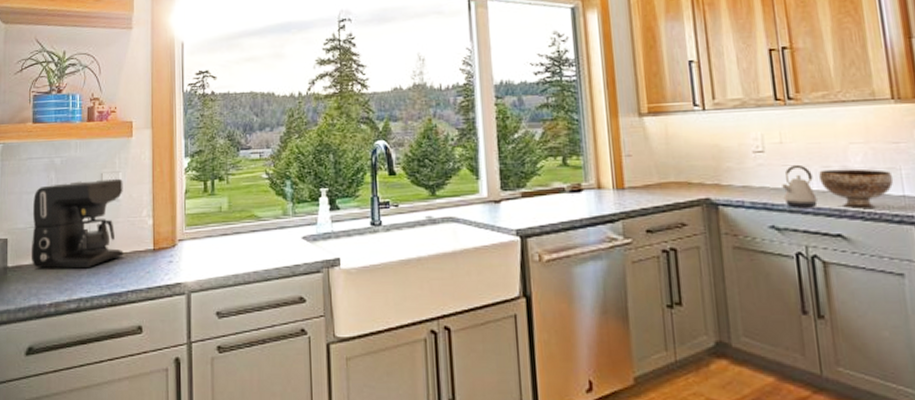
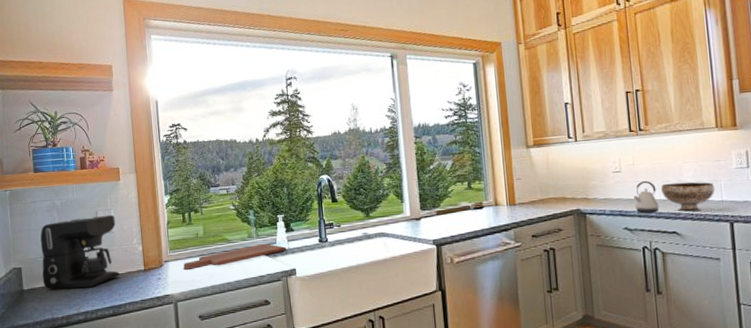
cutting board: none [201,223,330,252] -> present [183,243,287,270]

